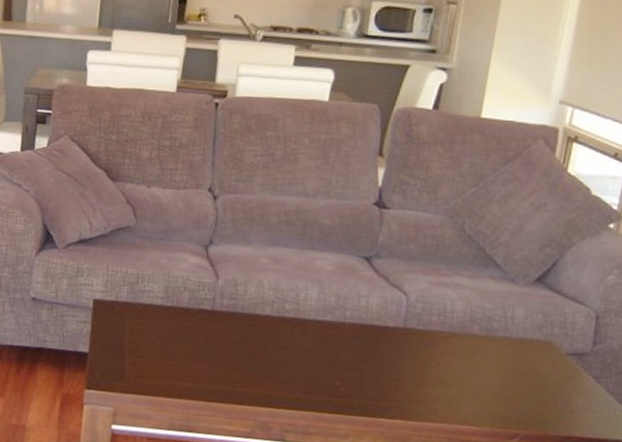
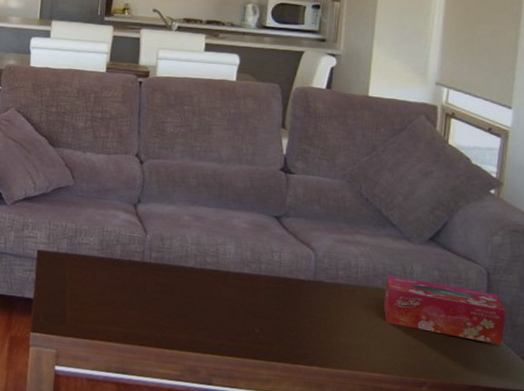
tissue box: none [478,320,613,393] -> present [383,275,506,345]

